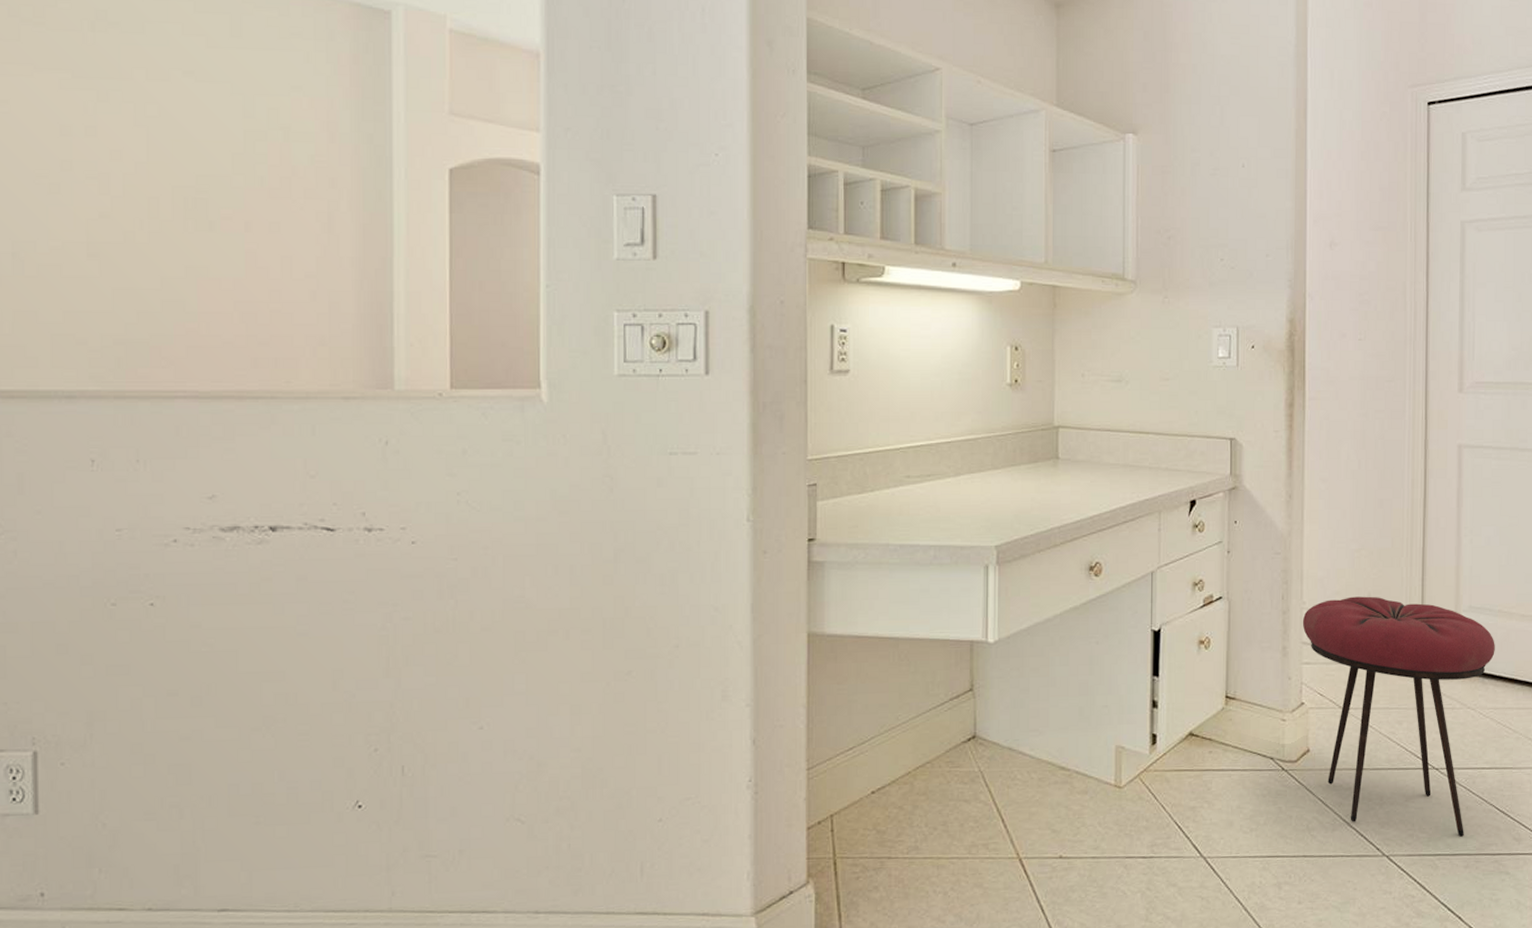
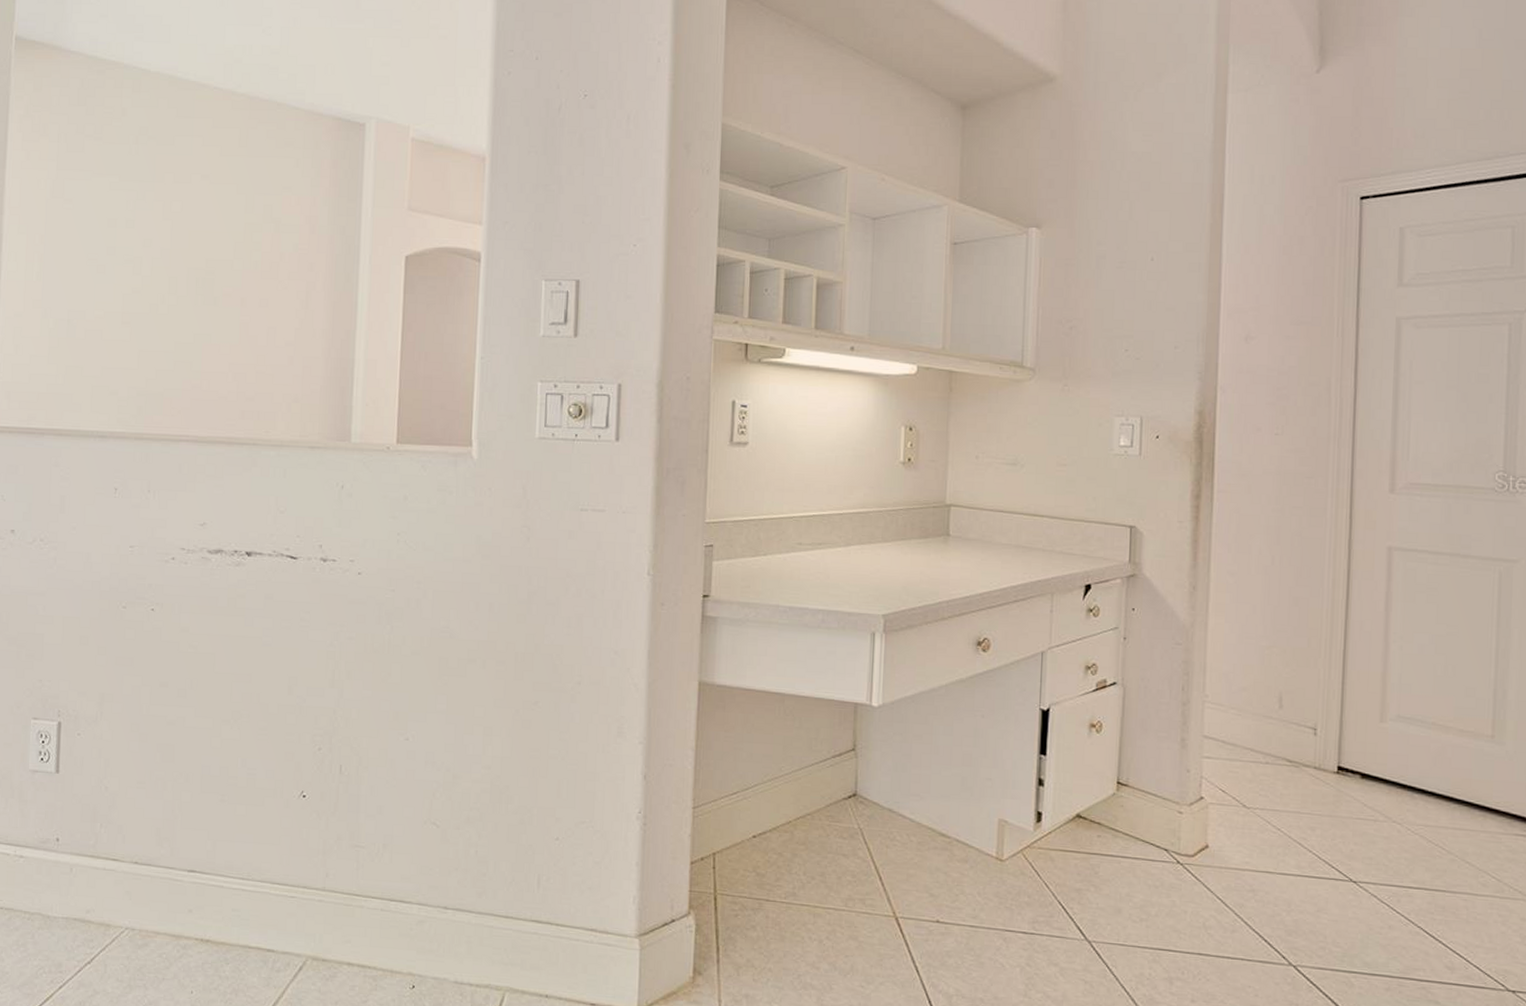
stool: present [1302,596,1495,837] -> none [1204,694,1427,957]

